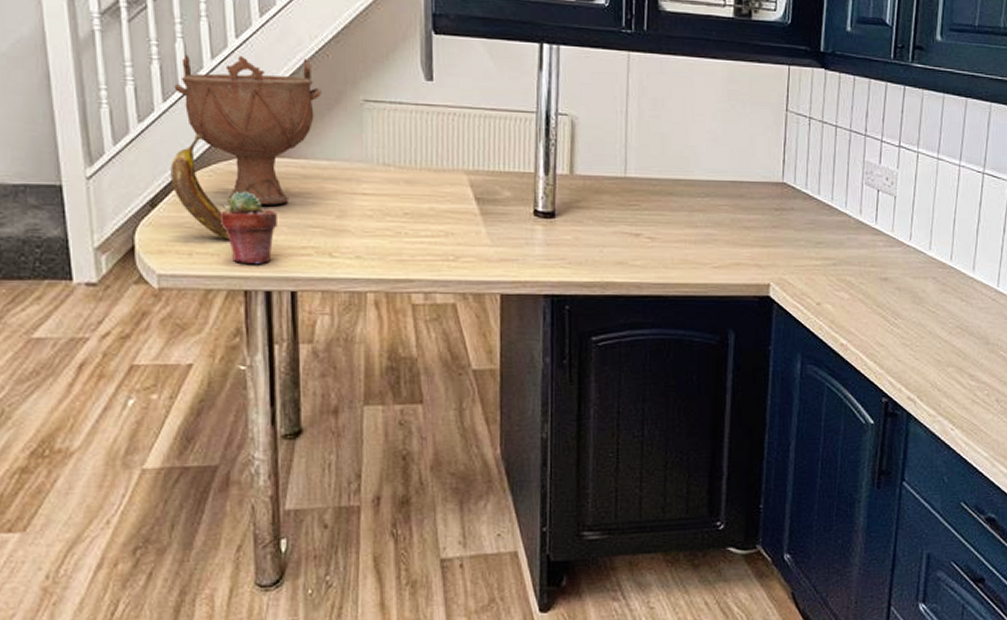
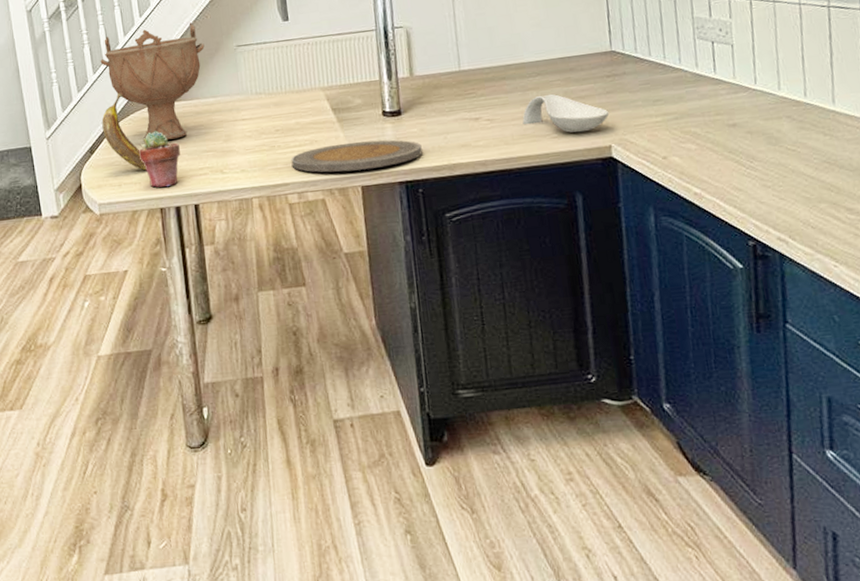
plate: none [419,241,574,275] -> present [291,139,422,173]
spoon rest: none [685,218,772,266] -> present [522,93,610,133]

